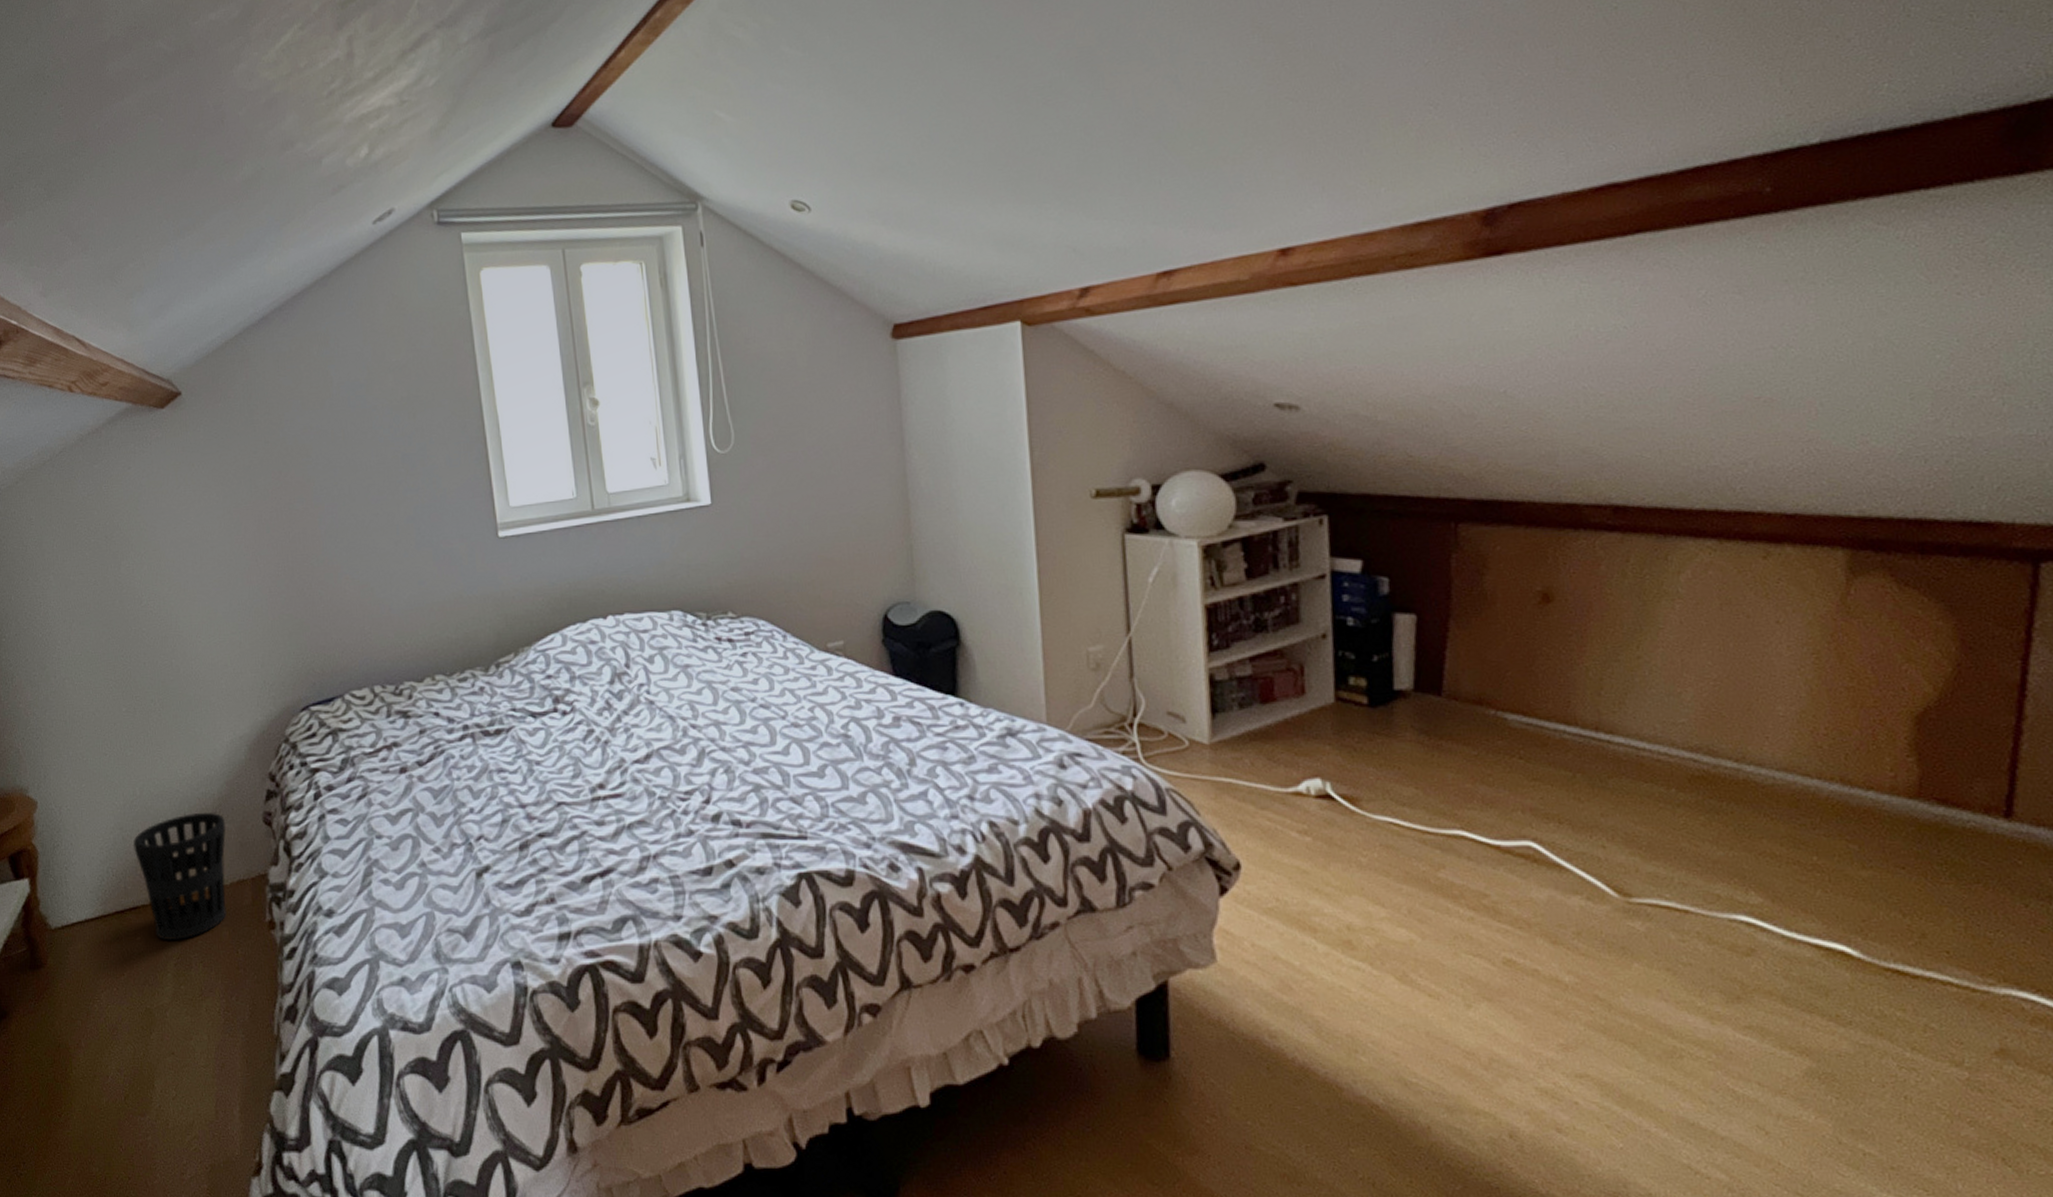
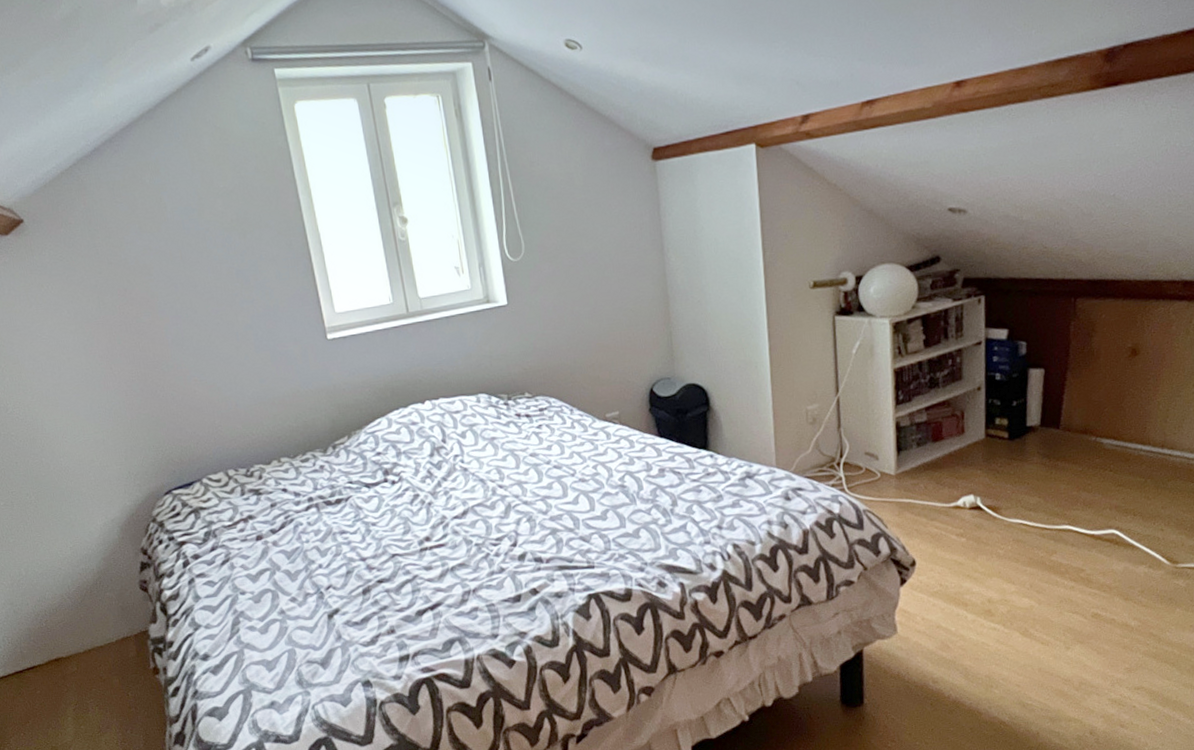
wastebasket: present [133,812,227,940] -> none [24,584,115,691]

